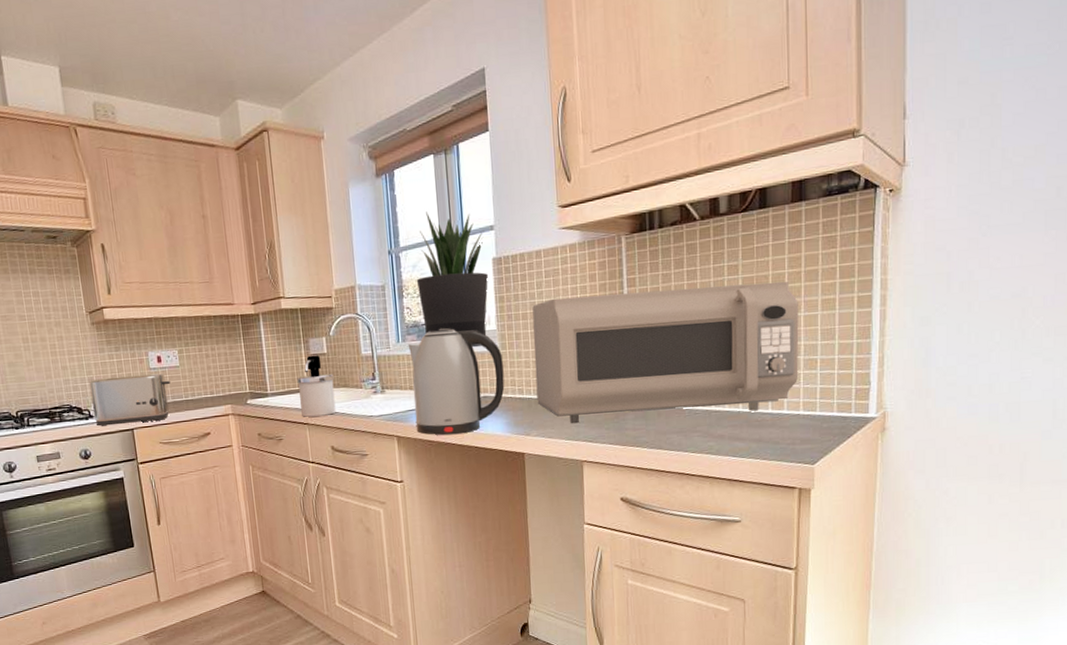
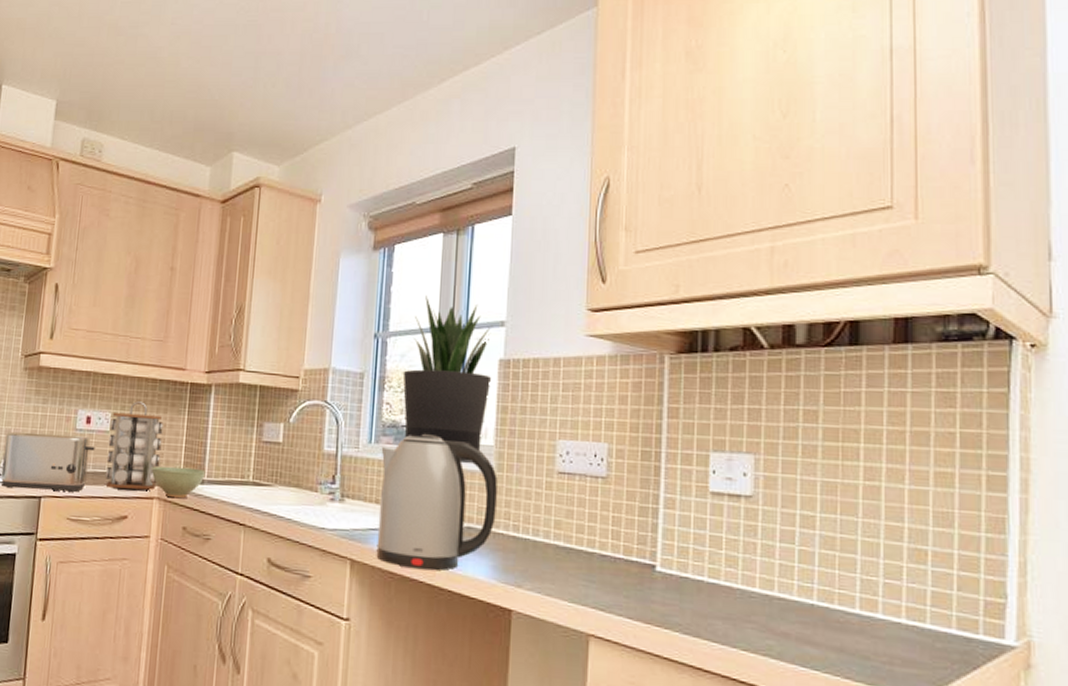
spice rack: none [178,337,229,413] -> present [105,401,164,491]
bowl: none [222,385,268,412] -> present [151,466,206,499]
soap dispenser: present [297,355,336,417] -> none [239,442,286,519]
microwave: present [532,281,799,424] -> none [536,418,901,608]

